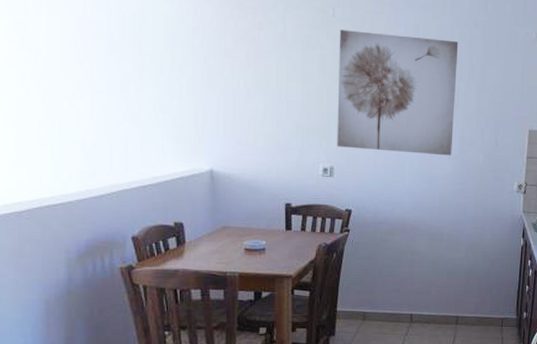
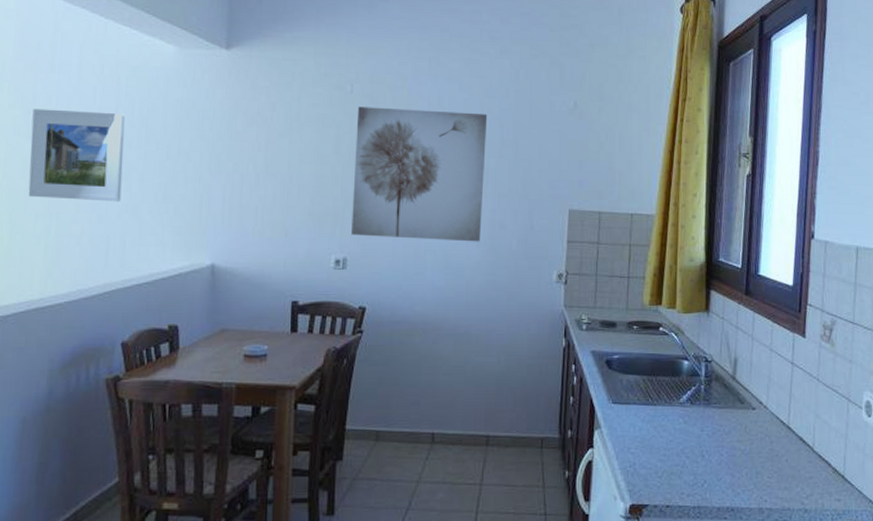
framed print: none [25,18,120,111] -> present [28,108,125,202]

